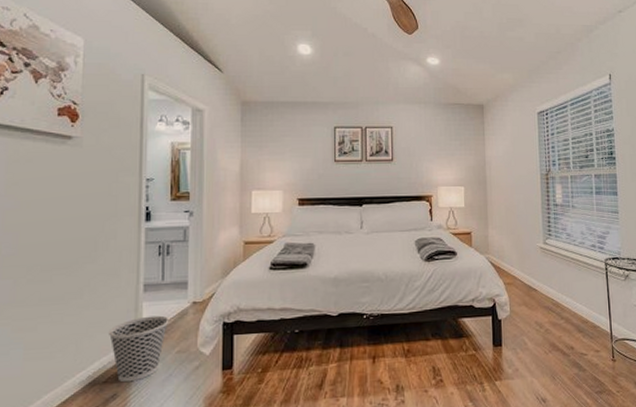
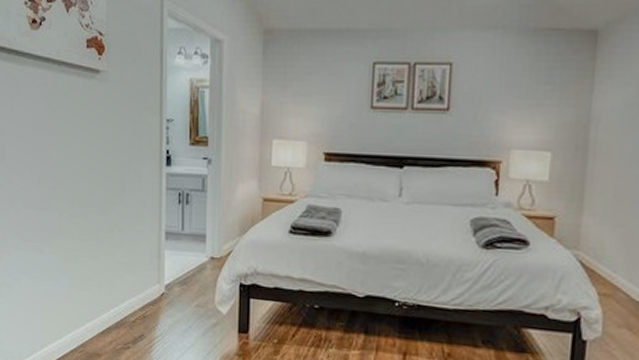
wastebasket: present [108,315,170,383] -> none [135,264,189,327]

